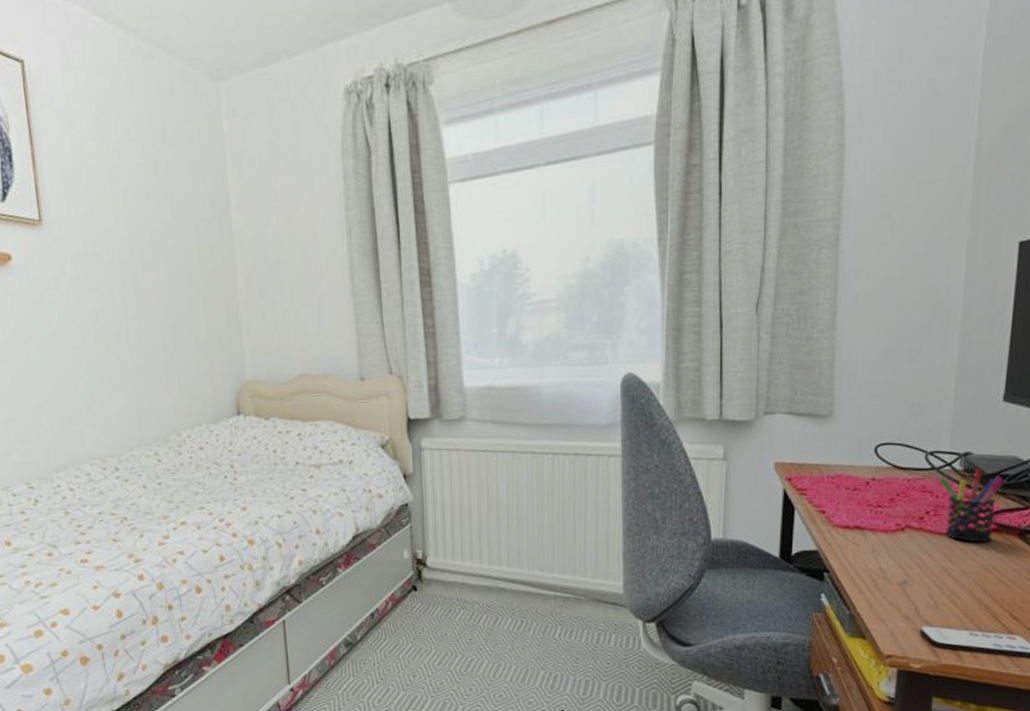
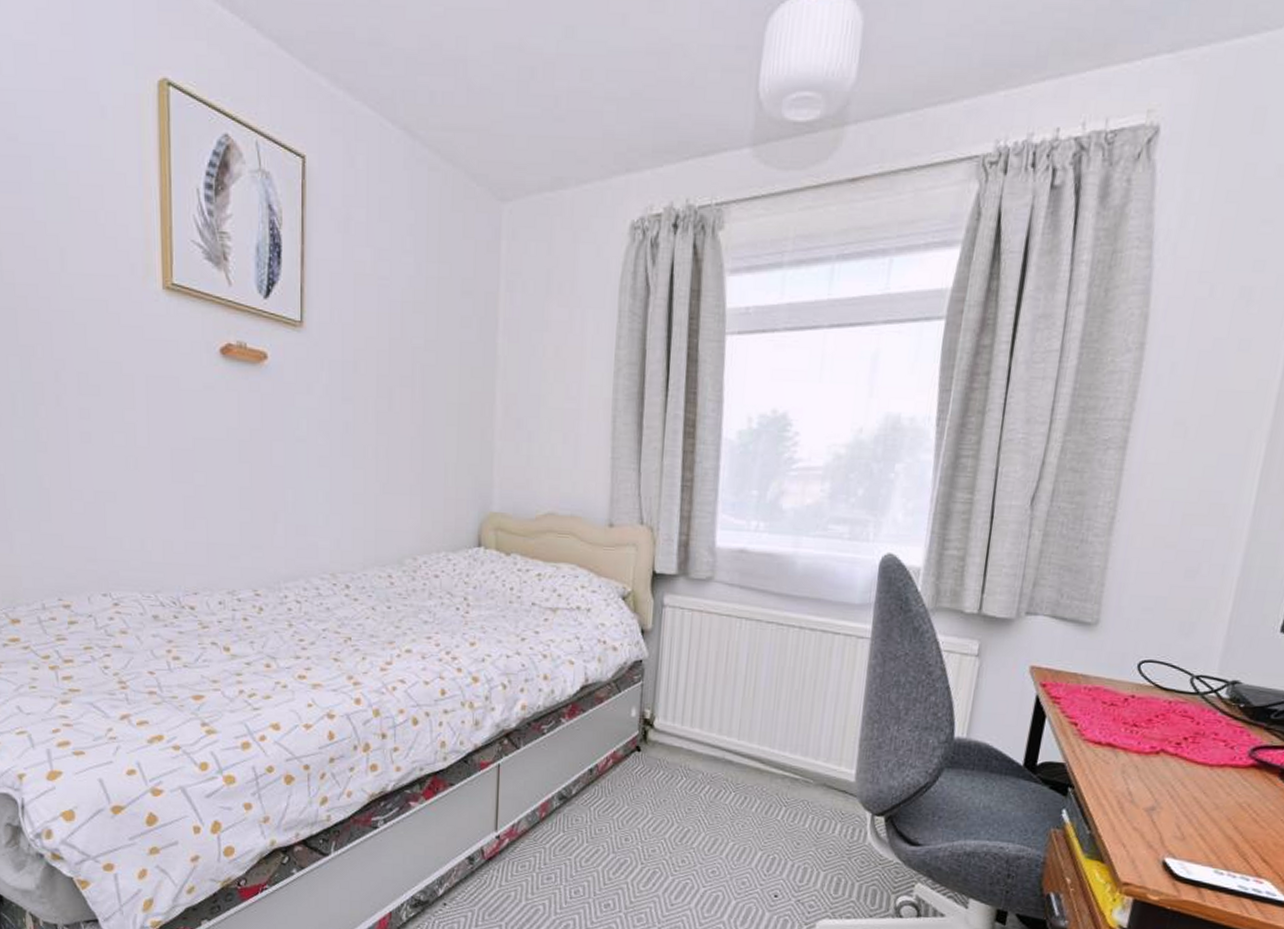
pen holder: present [939,468,1005,542] -> none [1202,698,1272,777]

